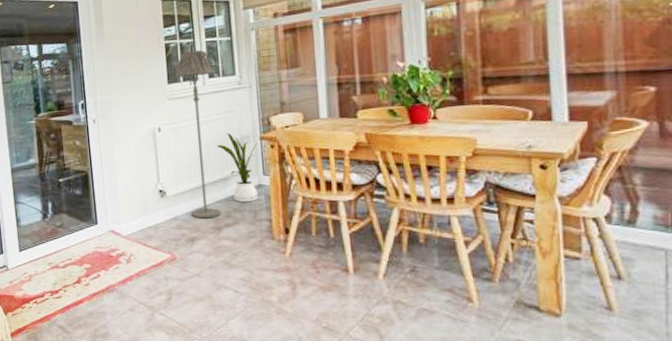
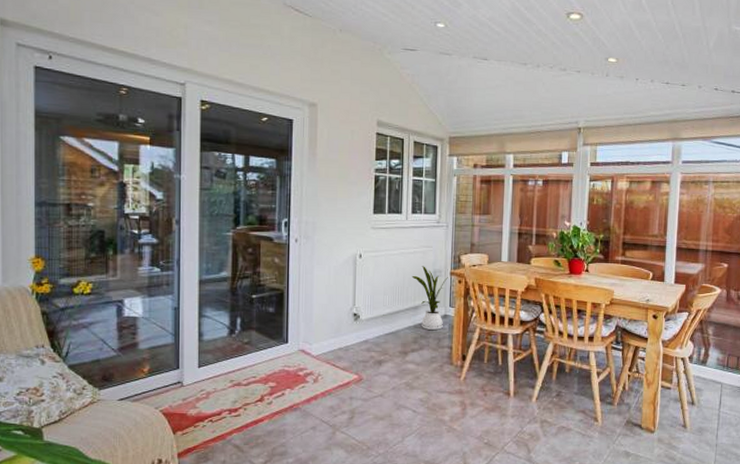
floor lamp: present [175,50,221,219] -> none [381,186,416,343]

